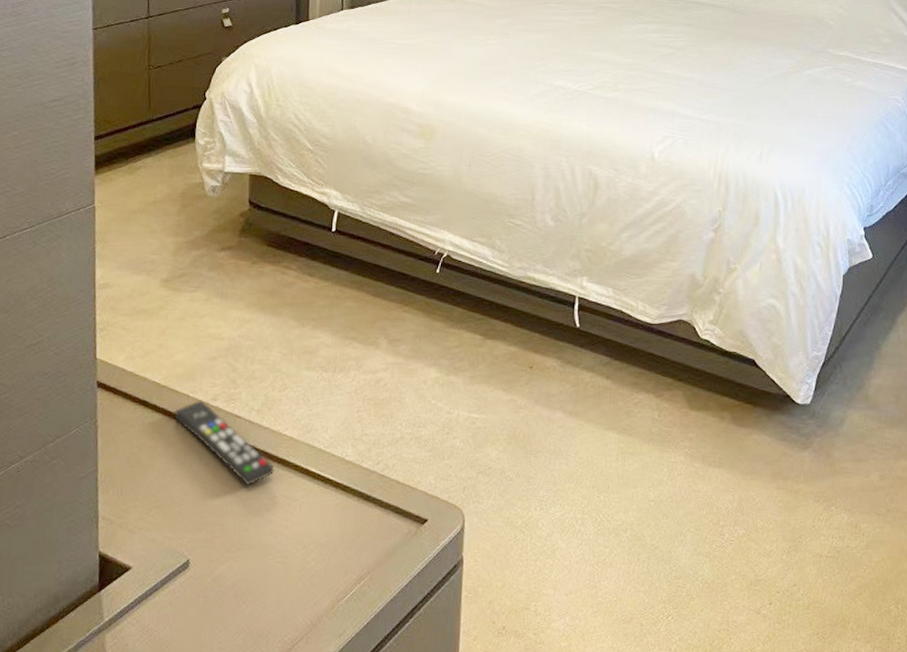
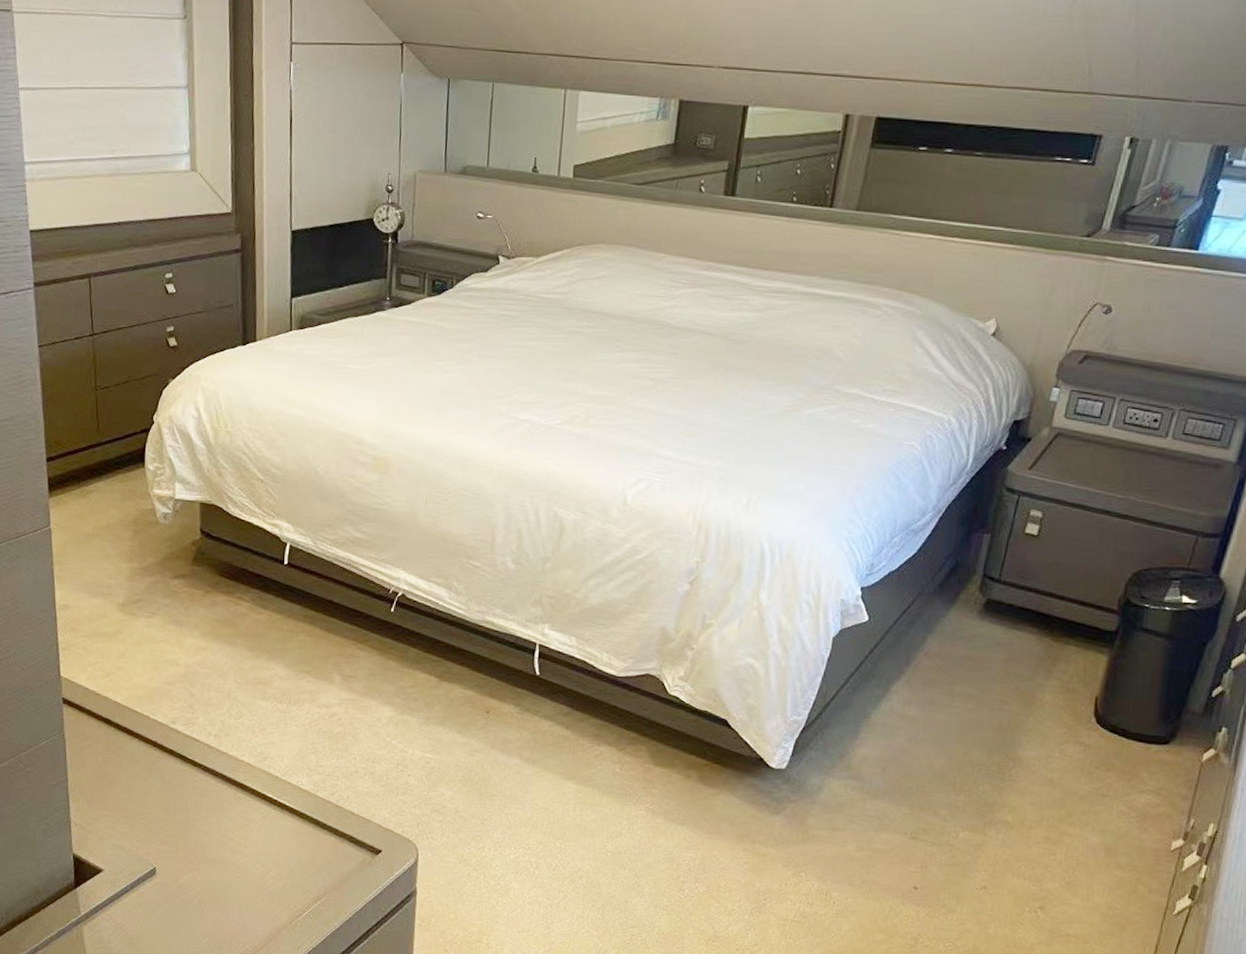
remote control: present [174,400,275,486] -> none [135,722,233,806]

